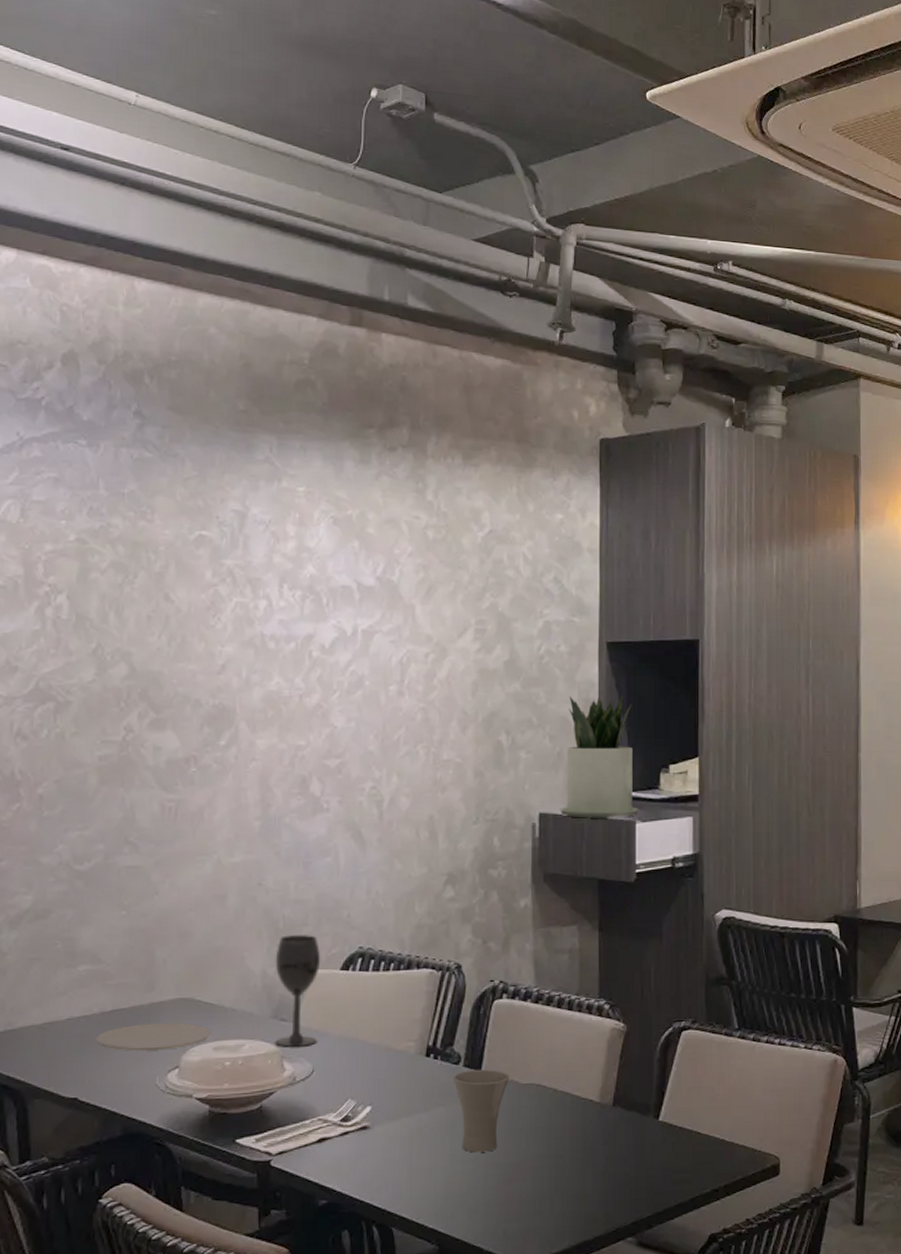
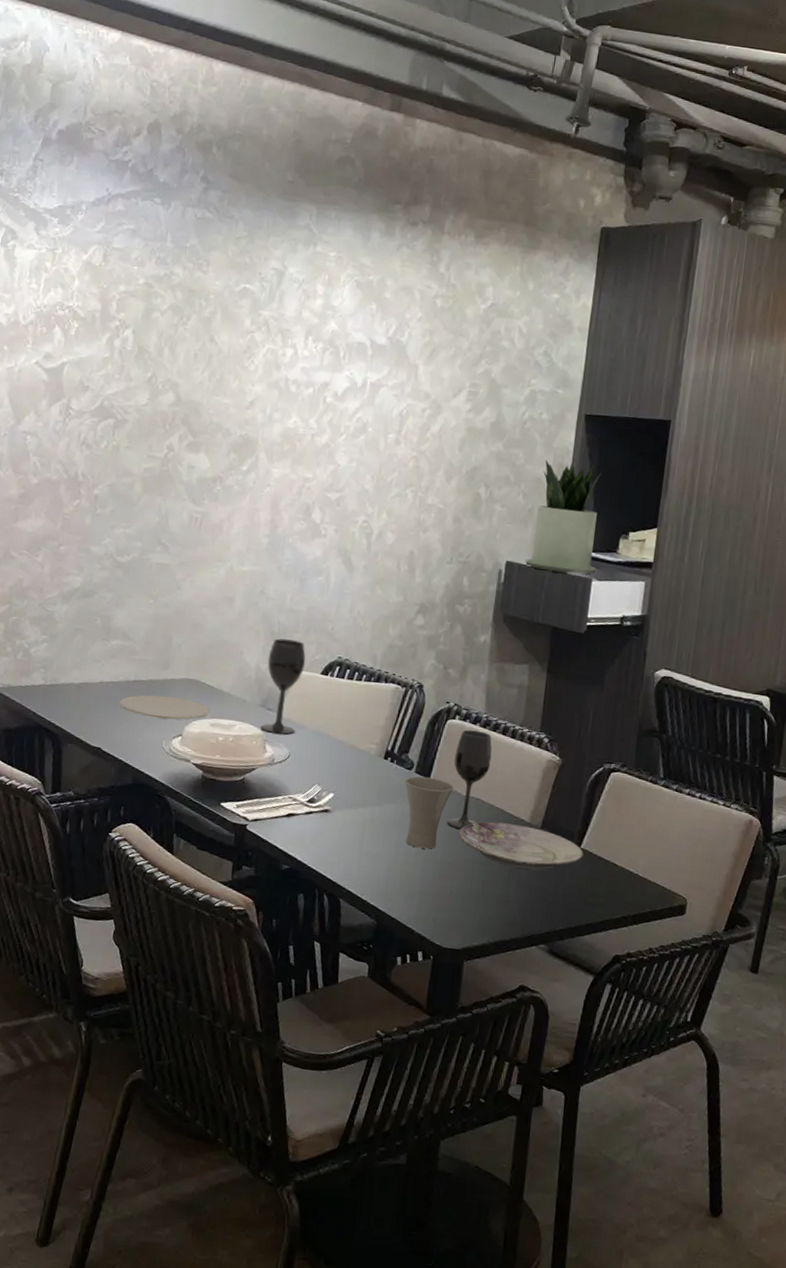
wine glass: none [506,1008,548,1123] -> present [446,729,492,829]
plate: none [521,1106,662,1156] -> present [458,821,583,870]

